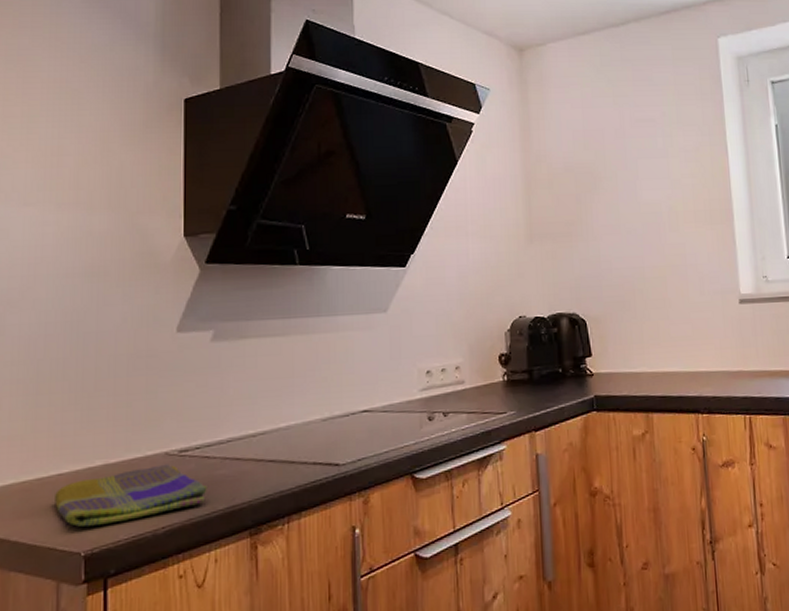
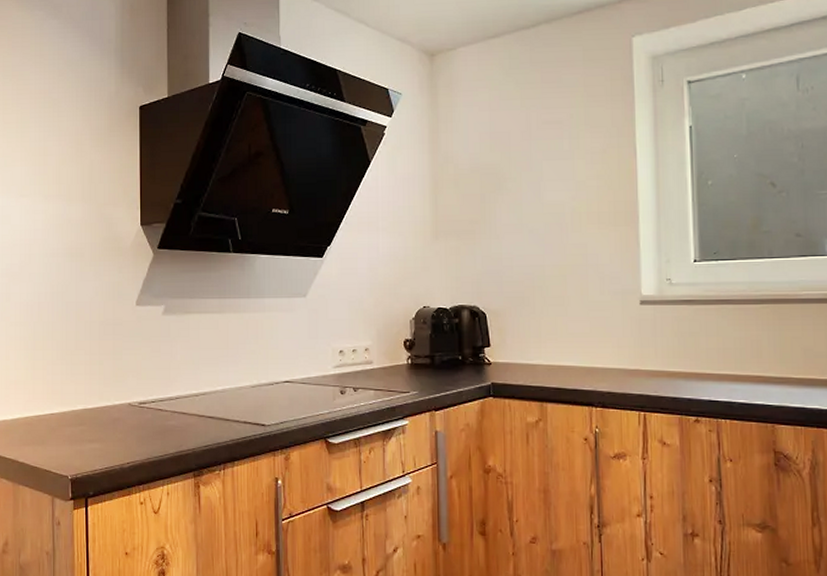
dish towel: present [55,464,207,527] -> none [49,413,161,456]

